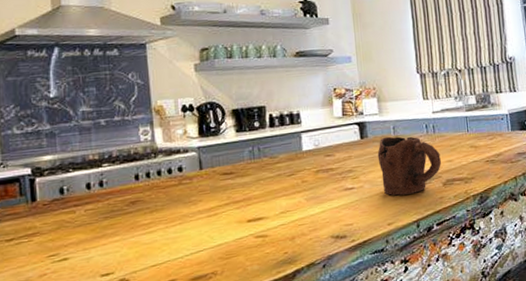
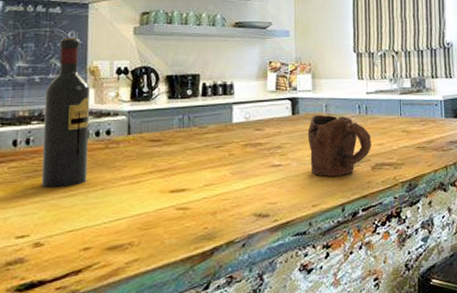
wine bottle: none [113,78,164,227] -> present [41,37,90,189]

